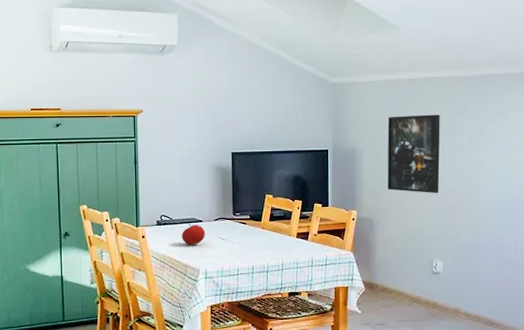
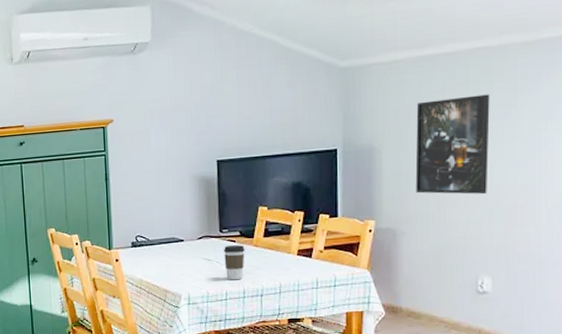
fruit: present [182,223,205,245] -> none [160,243,187,268]
coffee cup: none [237,227,254,258] -> present [224,245,245,280]

